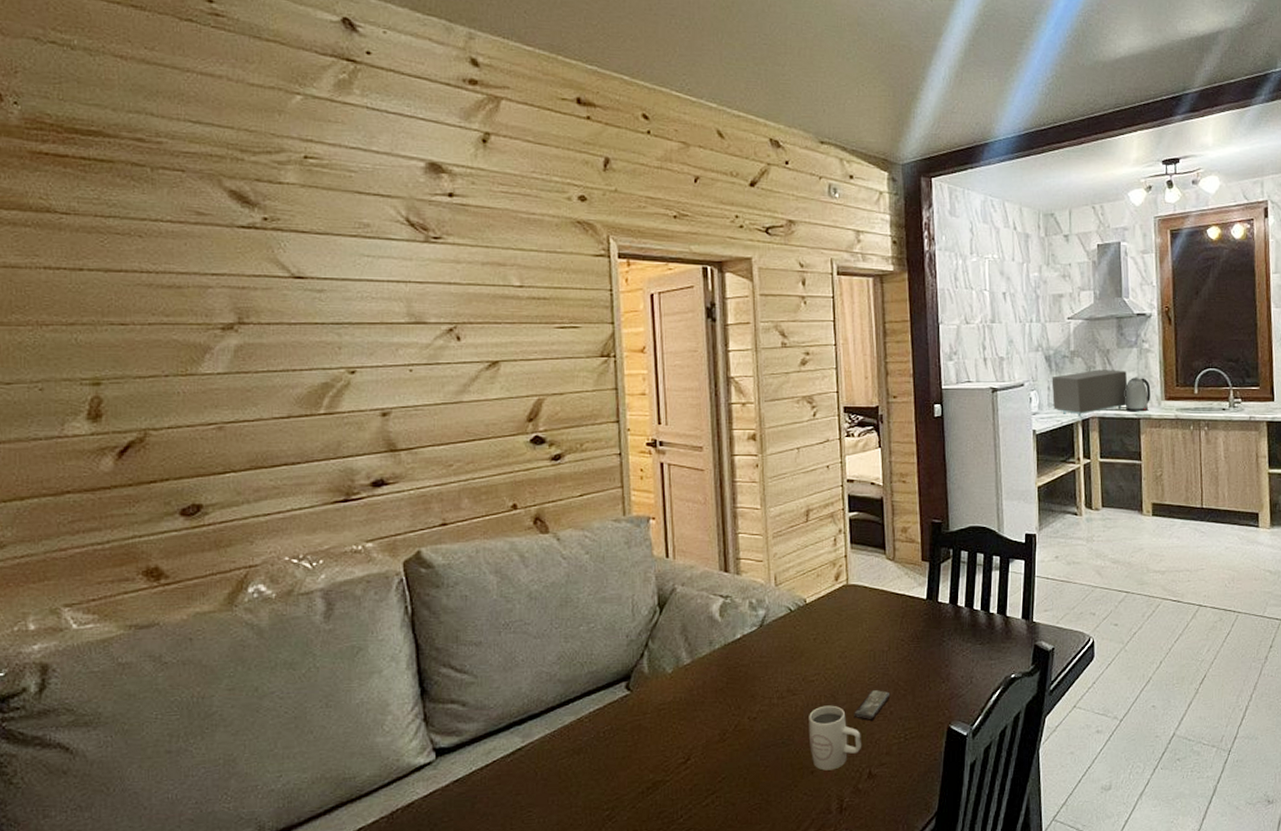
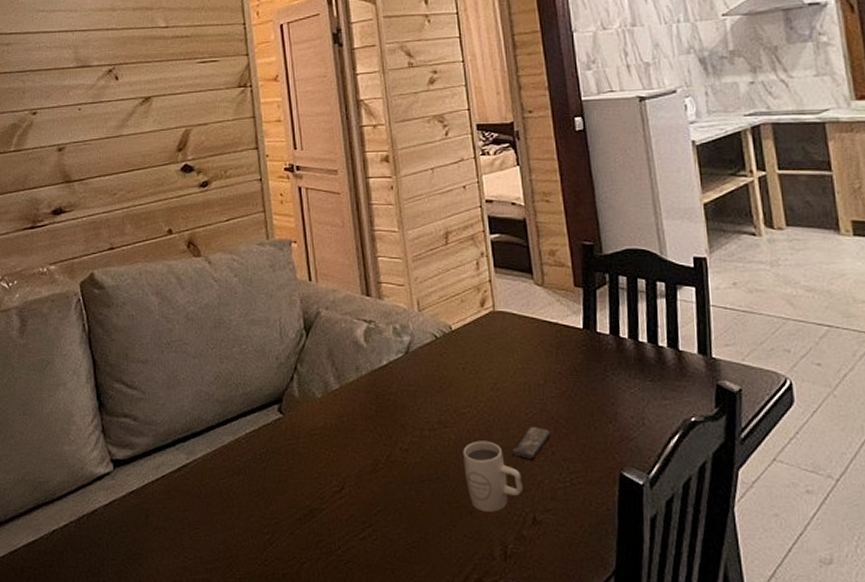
microwave: present [1051,369,1128,417] -> none [709,68,805,124]
kettle: present [1125,378,1151,412] -> none [802,75,836,116]

